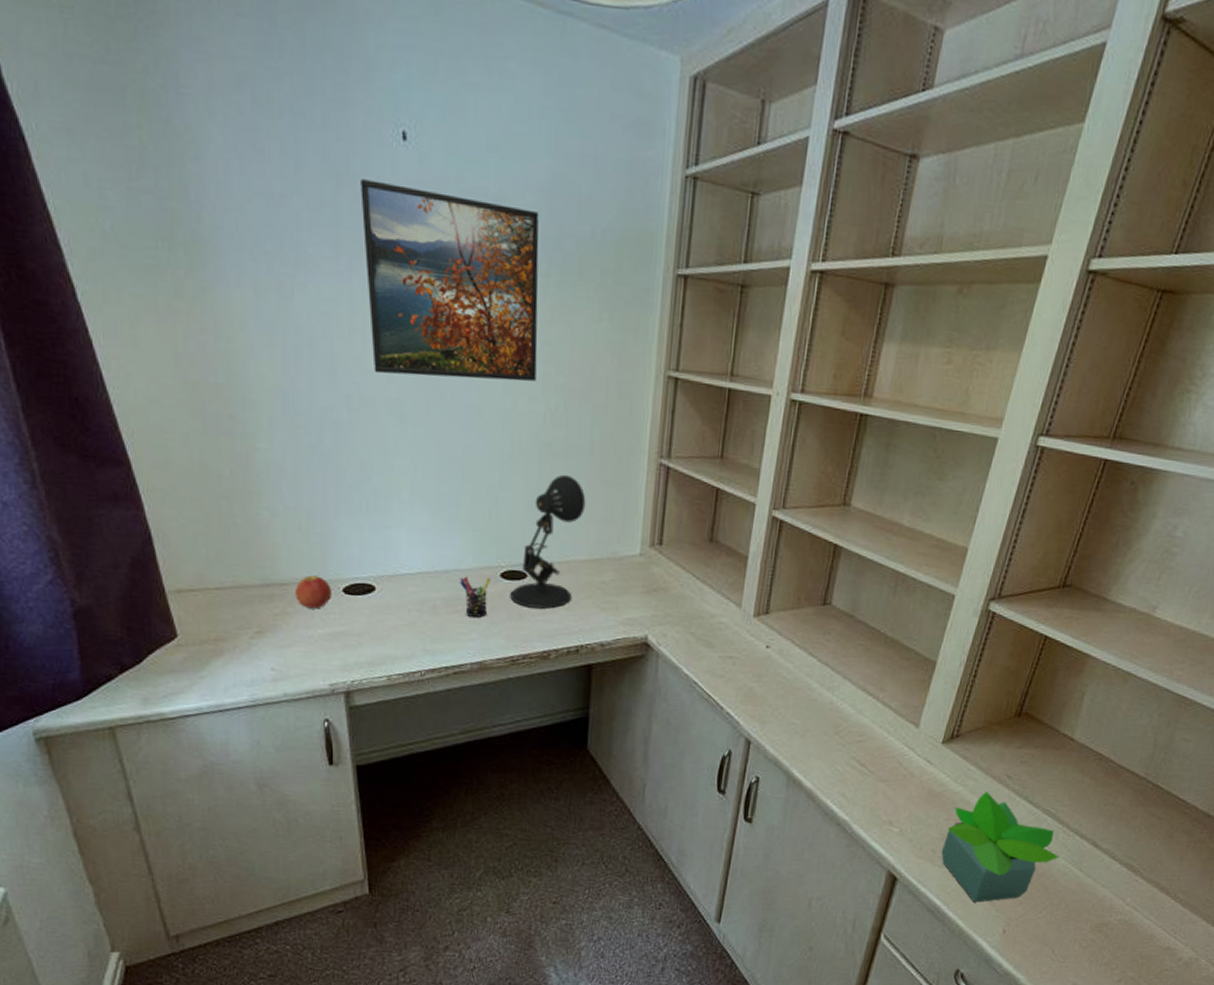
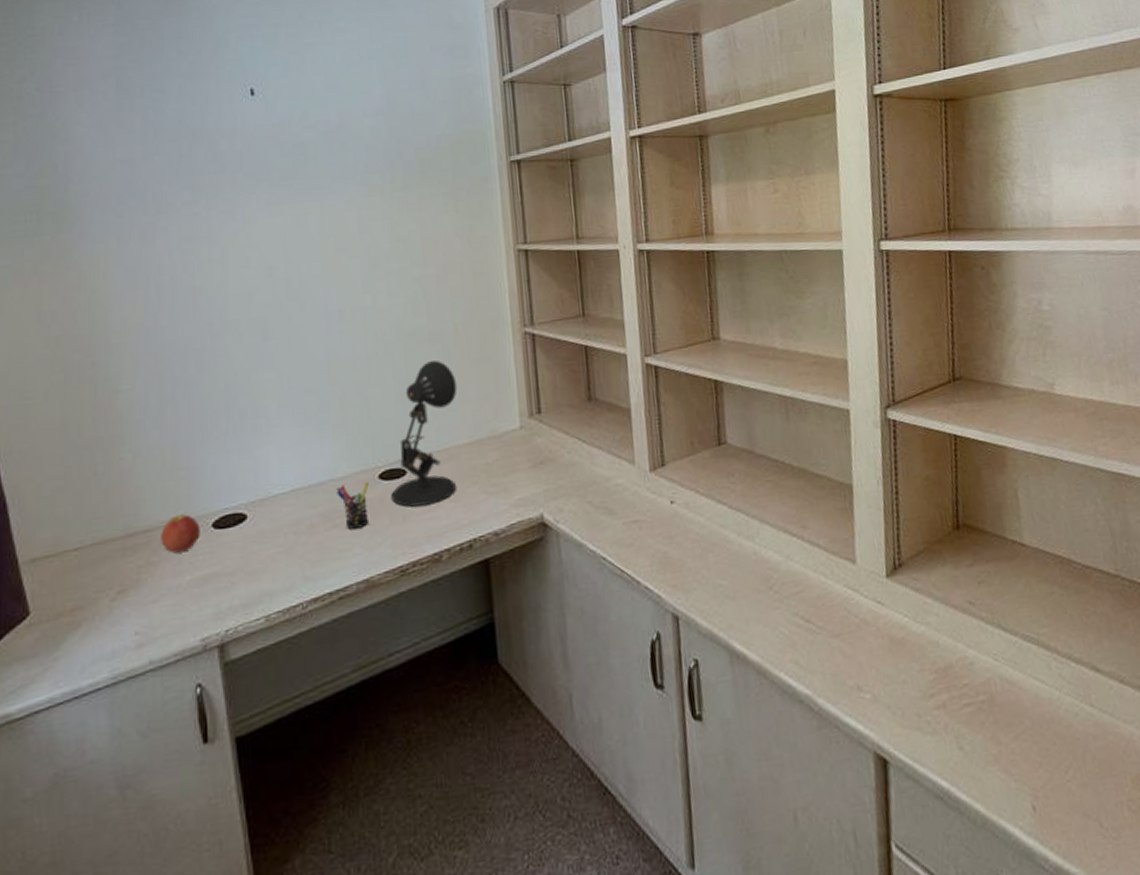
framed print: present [360,179,539,382] -> none [215,131,392,297]
potted plant: present [941,792,1060,903] -> none [924,626,1062,775]

